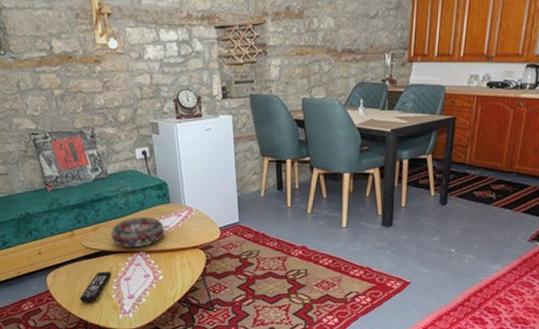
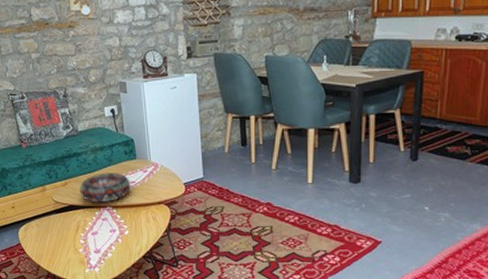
remote control: present [80,272,112,302] -> none [49,226,79,256]

